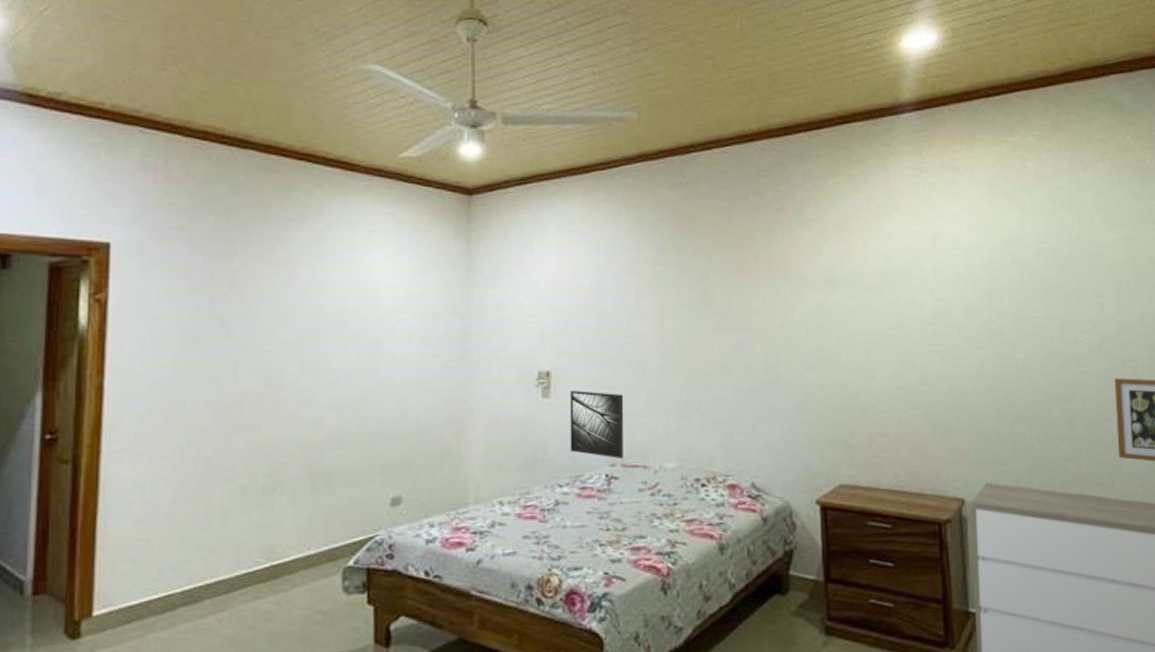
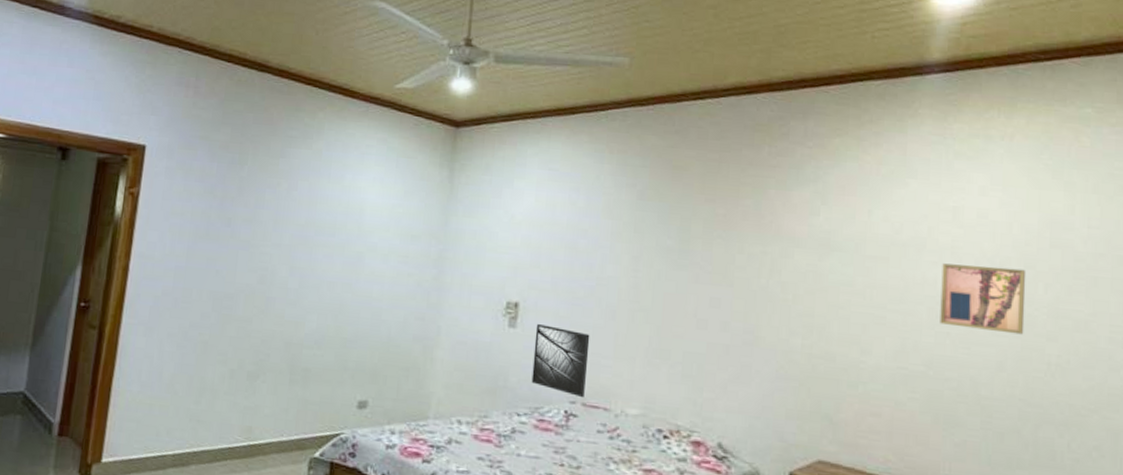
wall art: none [927,285,996,345] -> present [940,263,1027,335]

